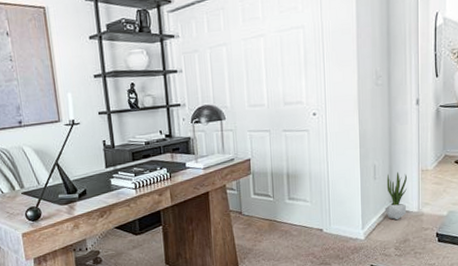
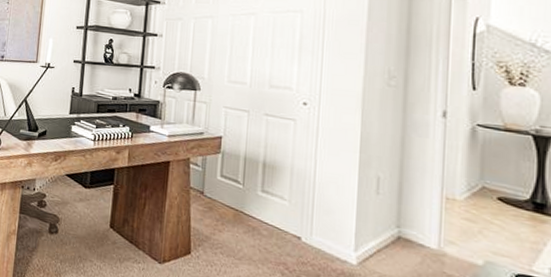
potted plant: present [385,171,407,220] -> none [388,191,423,253]

